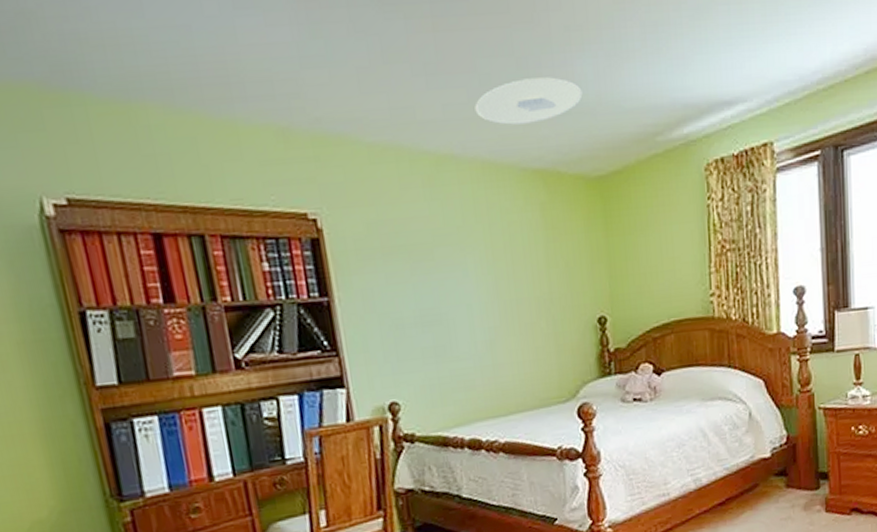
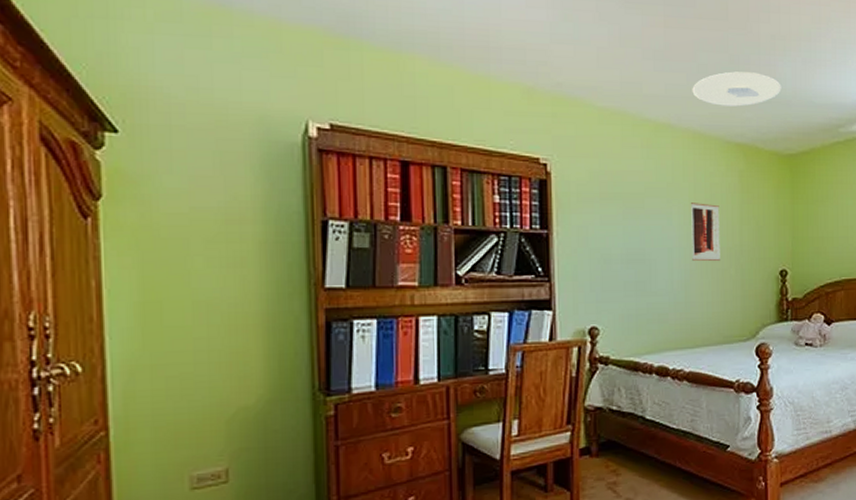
wall art: none [488,247,528,316] -> present [691,203,720,262]

